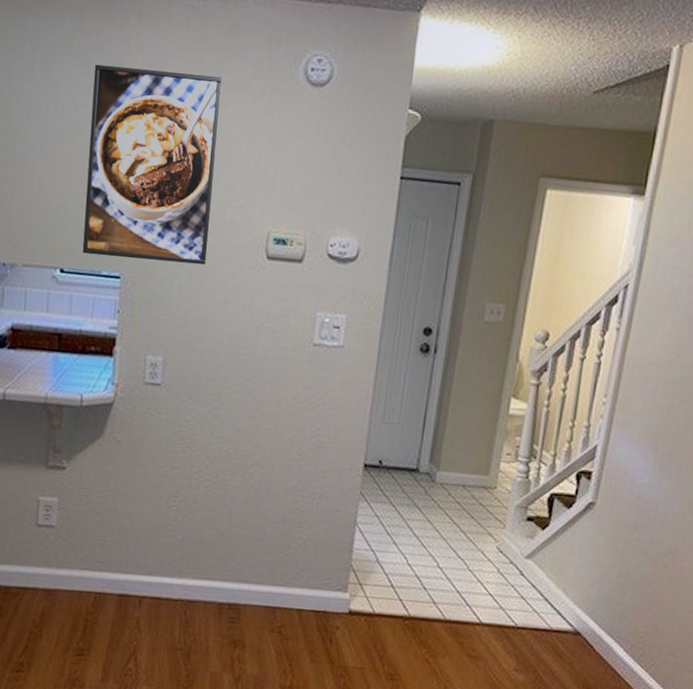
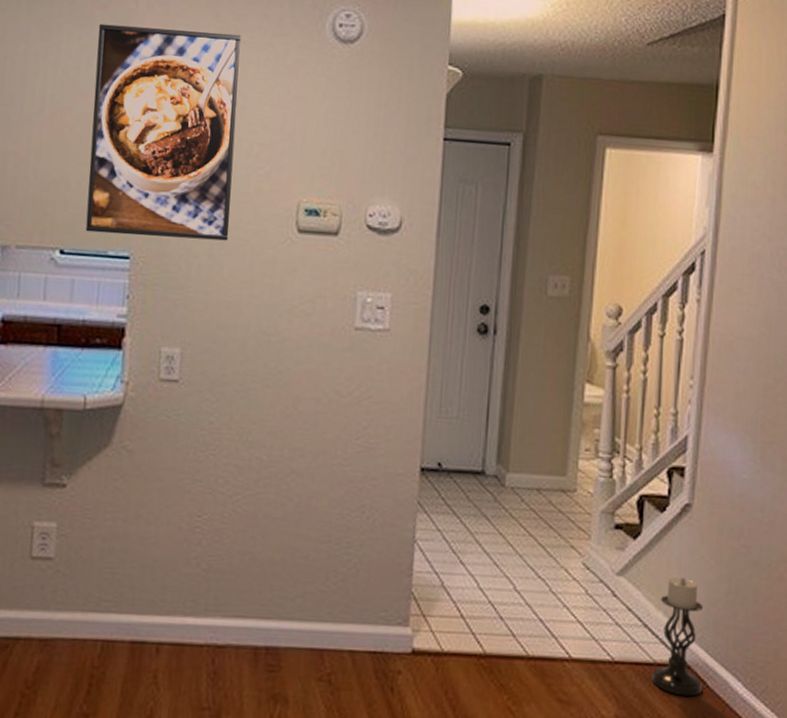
candle holder: none [547,561,597,657] -> present [651,577,704,697]

